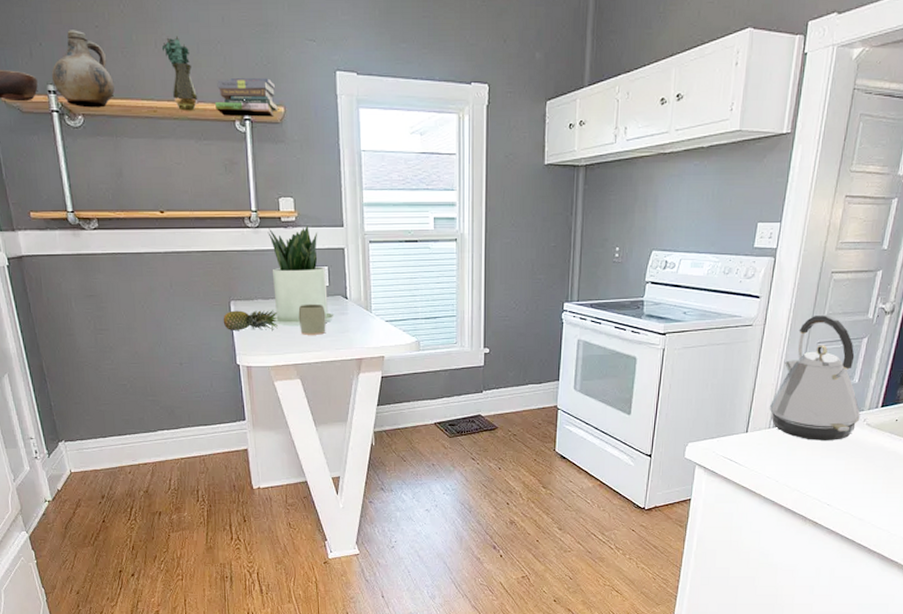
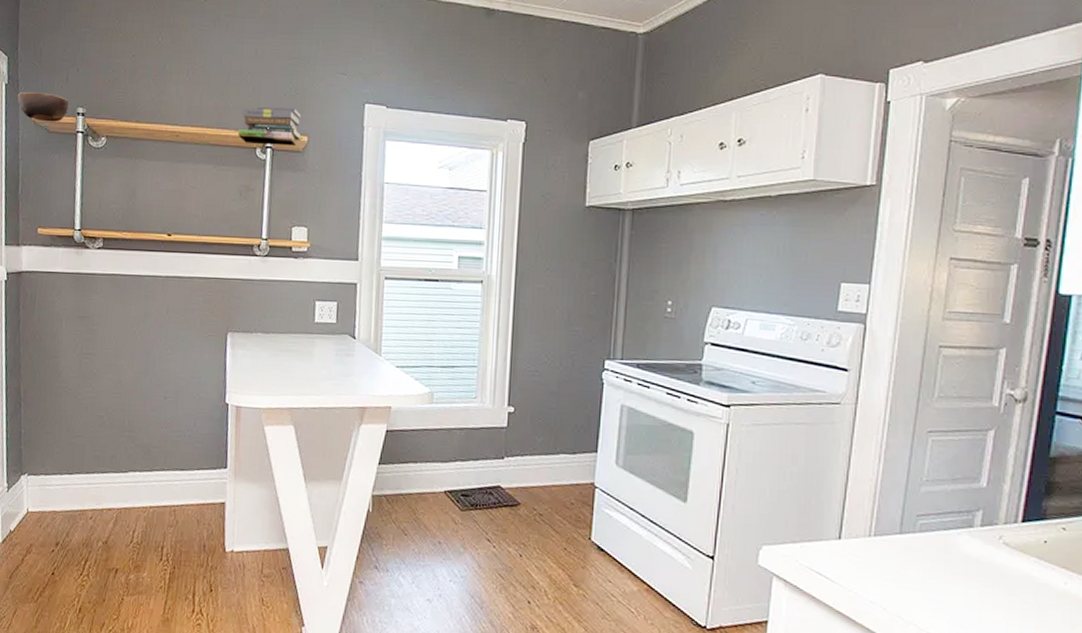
ceramic jug: present [52,30,115,108] -> none [83,58,142,131]
vase: present [162,36,198,112] -> none [193,66,222,138]
fruit: present [223,310,278,330] -> none [216,343,278,368]
planter: present [268,225,334,326] -> none [270,257,339,366]
mug: present [298,304,326,335] -> none [299,341,330,377]
kettle: present [769,316,861,440] -> none [868,398,994,561]

